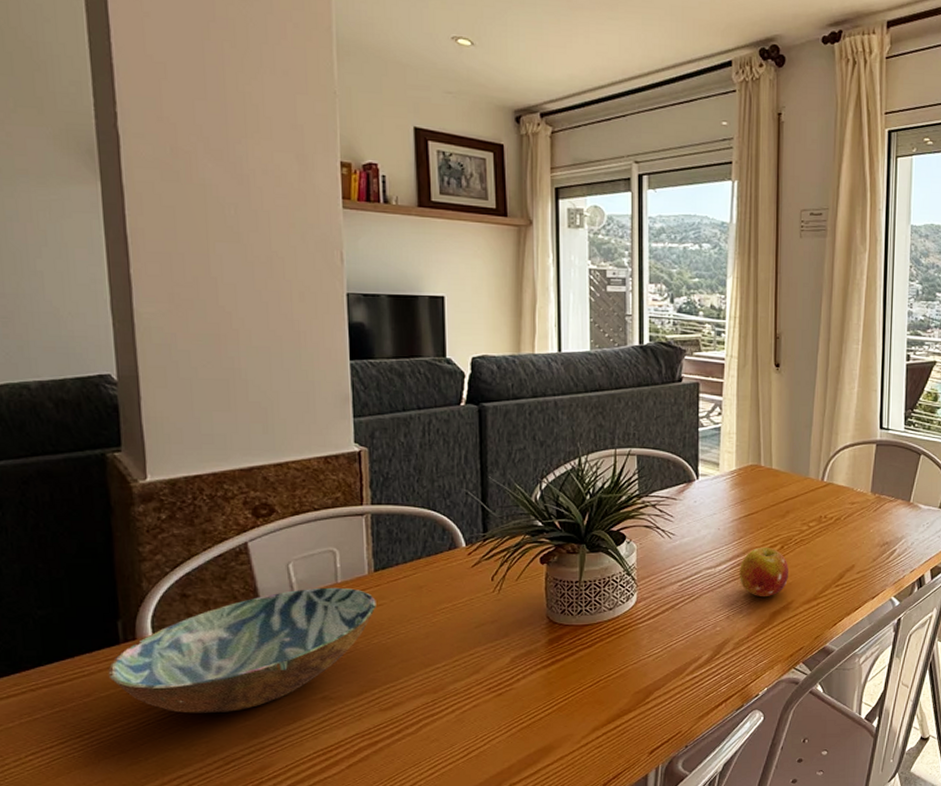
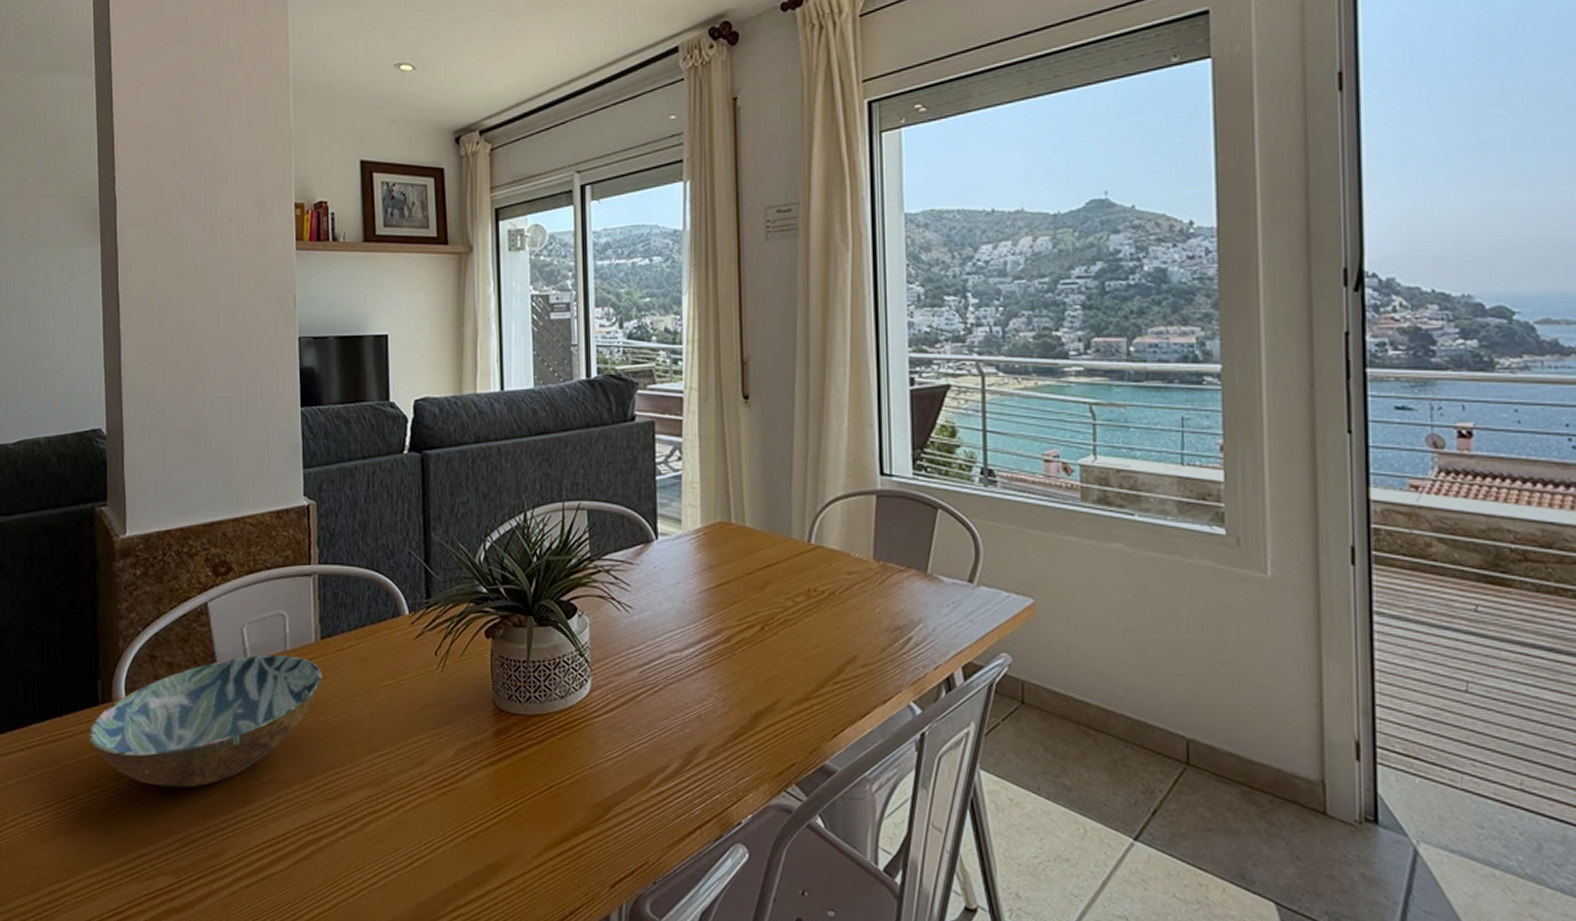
fruit: present [740,548,789,598] -> none [711,628,773,693]

